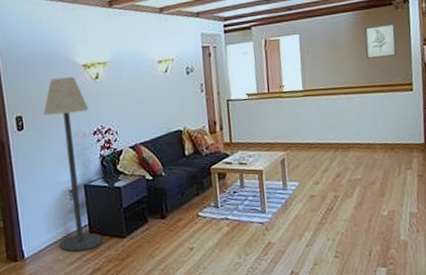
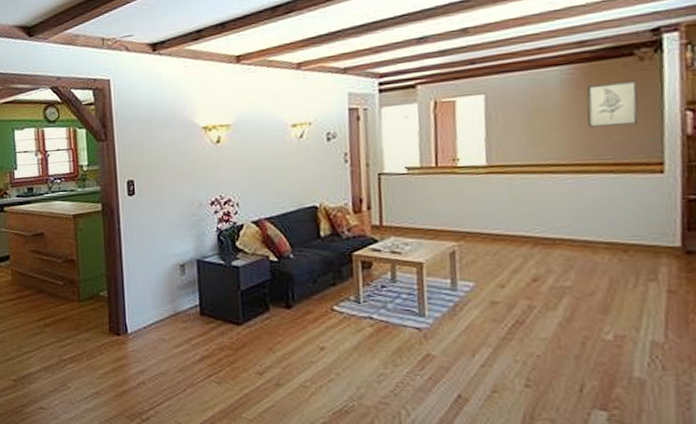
floor lamp: present [43,76,103,252] -> none [156,139,215,333]

